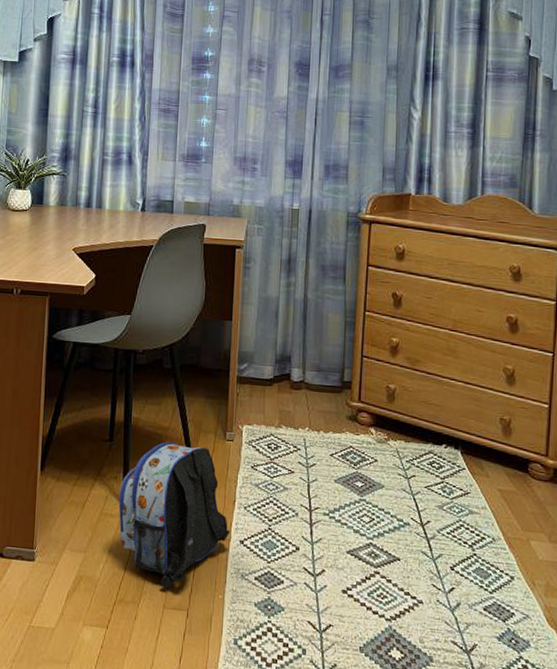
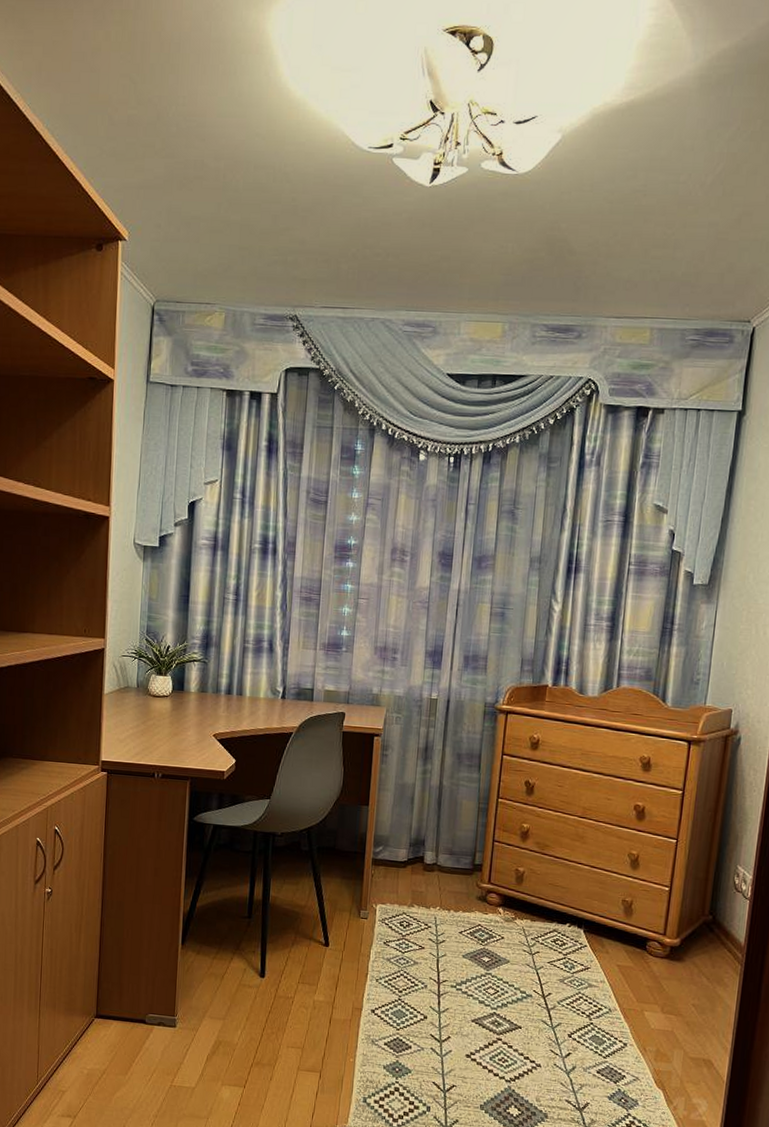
backpack: present [118,442,230,588] -> none [256,919,362,1052]

